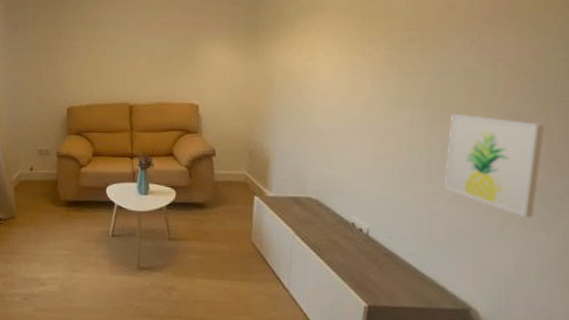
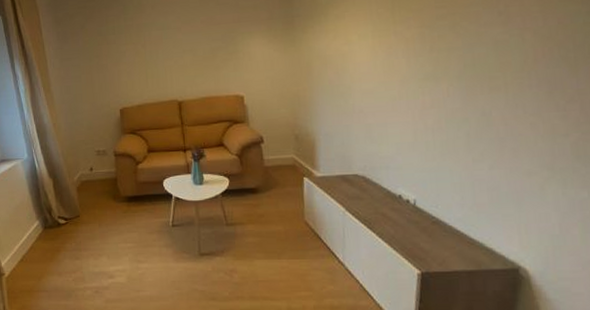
wall art: present [445,114,544,218] -> none [484,83,576,177]

